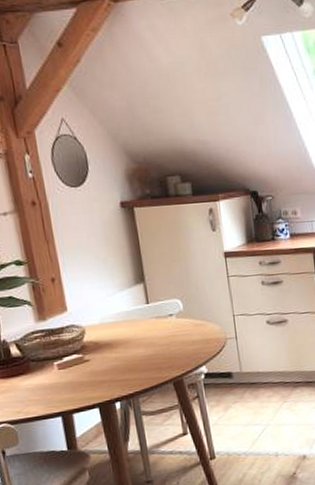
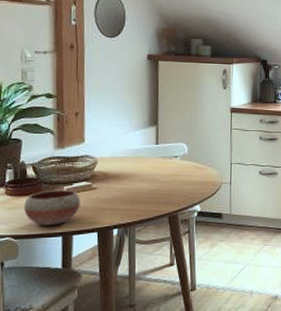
bowl: none [14,365,75,407] -> present [24,189,80,225]

